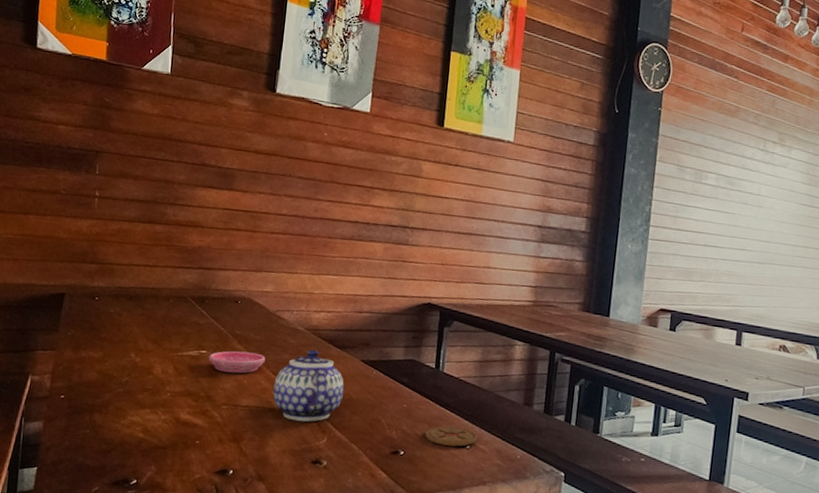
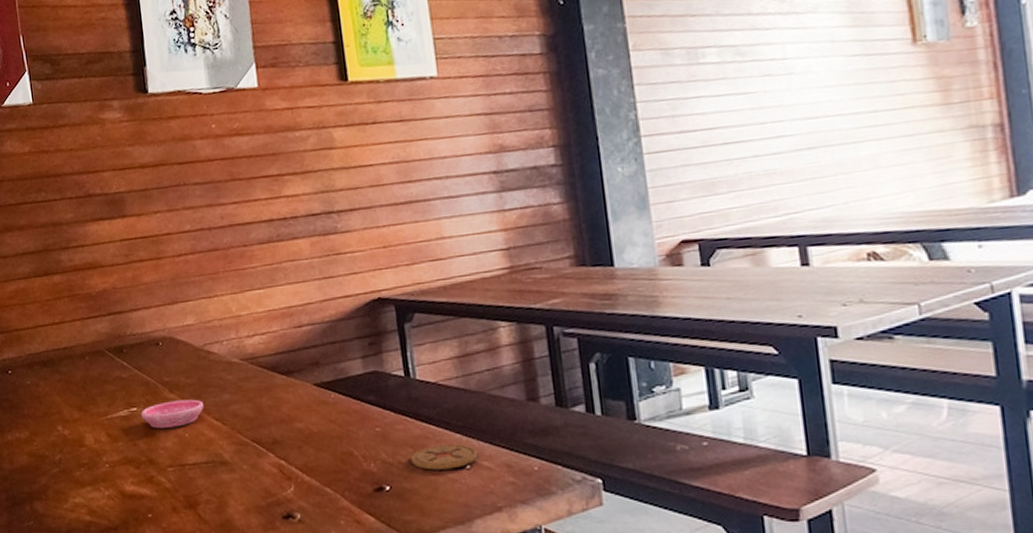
teapot: present [273,349,344,422] -> none [219,381,302,472]

